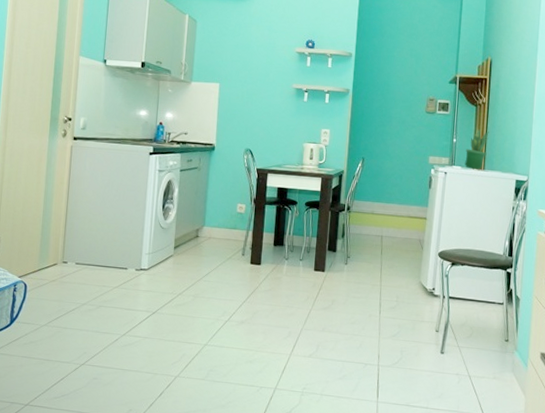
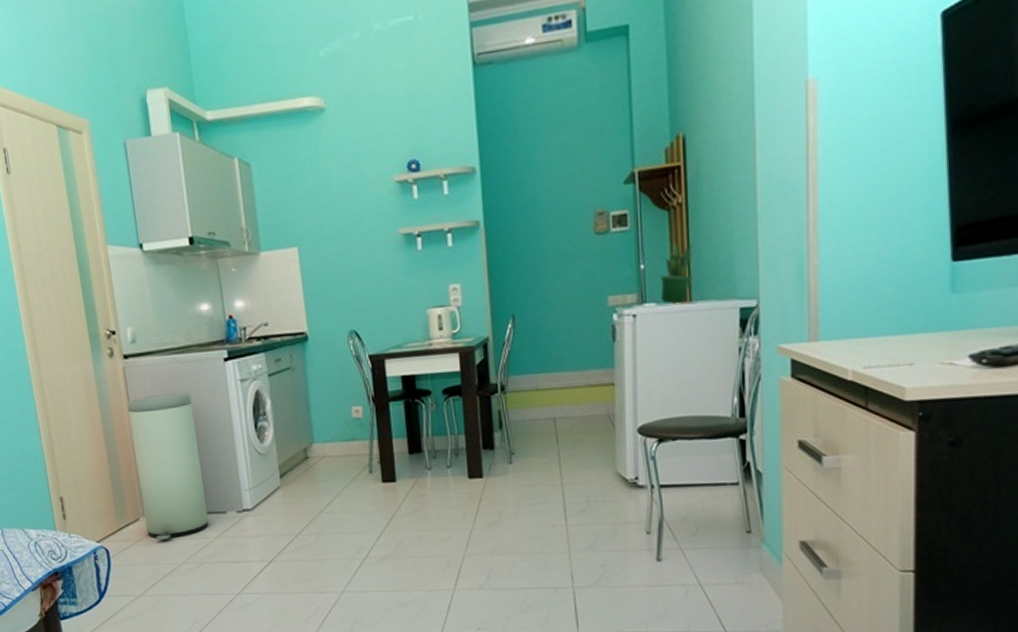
pedal bin: none [61,170,119,283] -> present [126,392,209,540]

